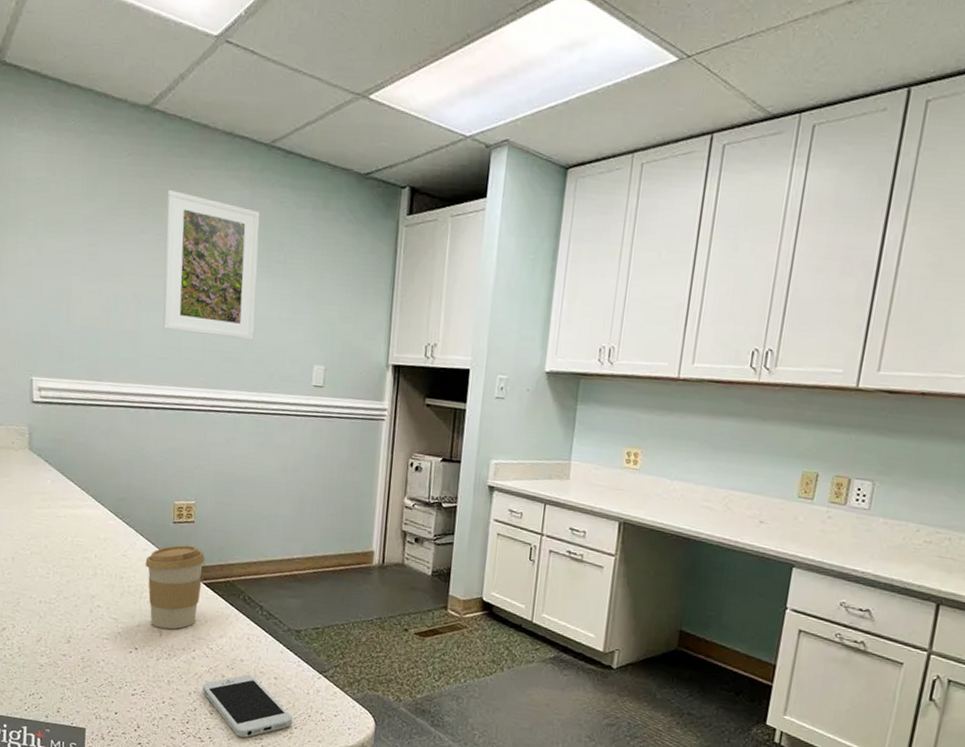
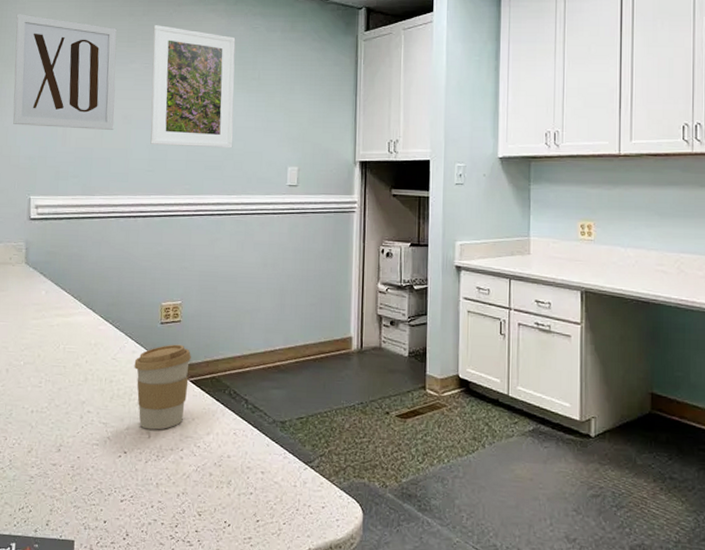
wall art: none [10,165,126,309] -> present [13,14,117,130]
smartphone: present [202,674,293,738] -> none [190,471,281,538]

